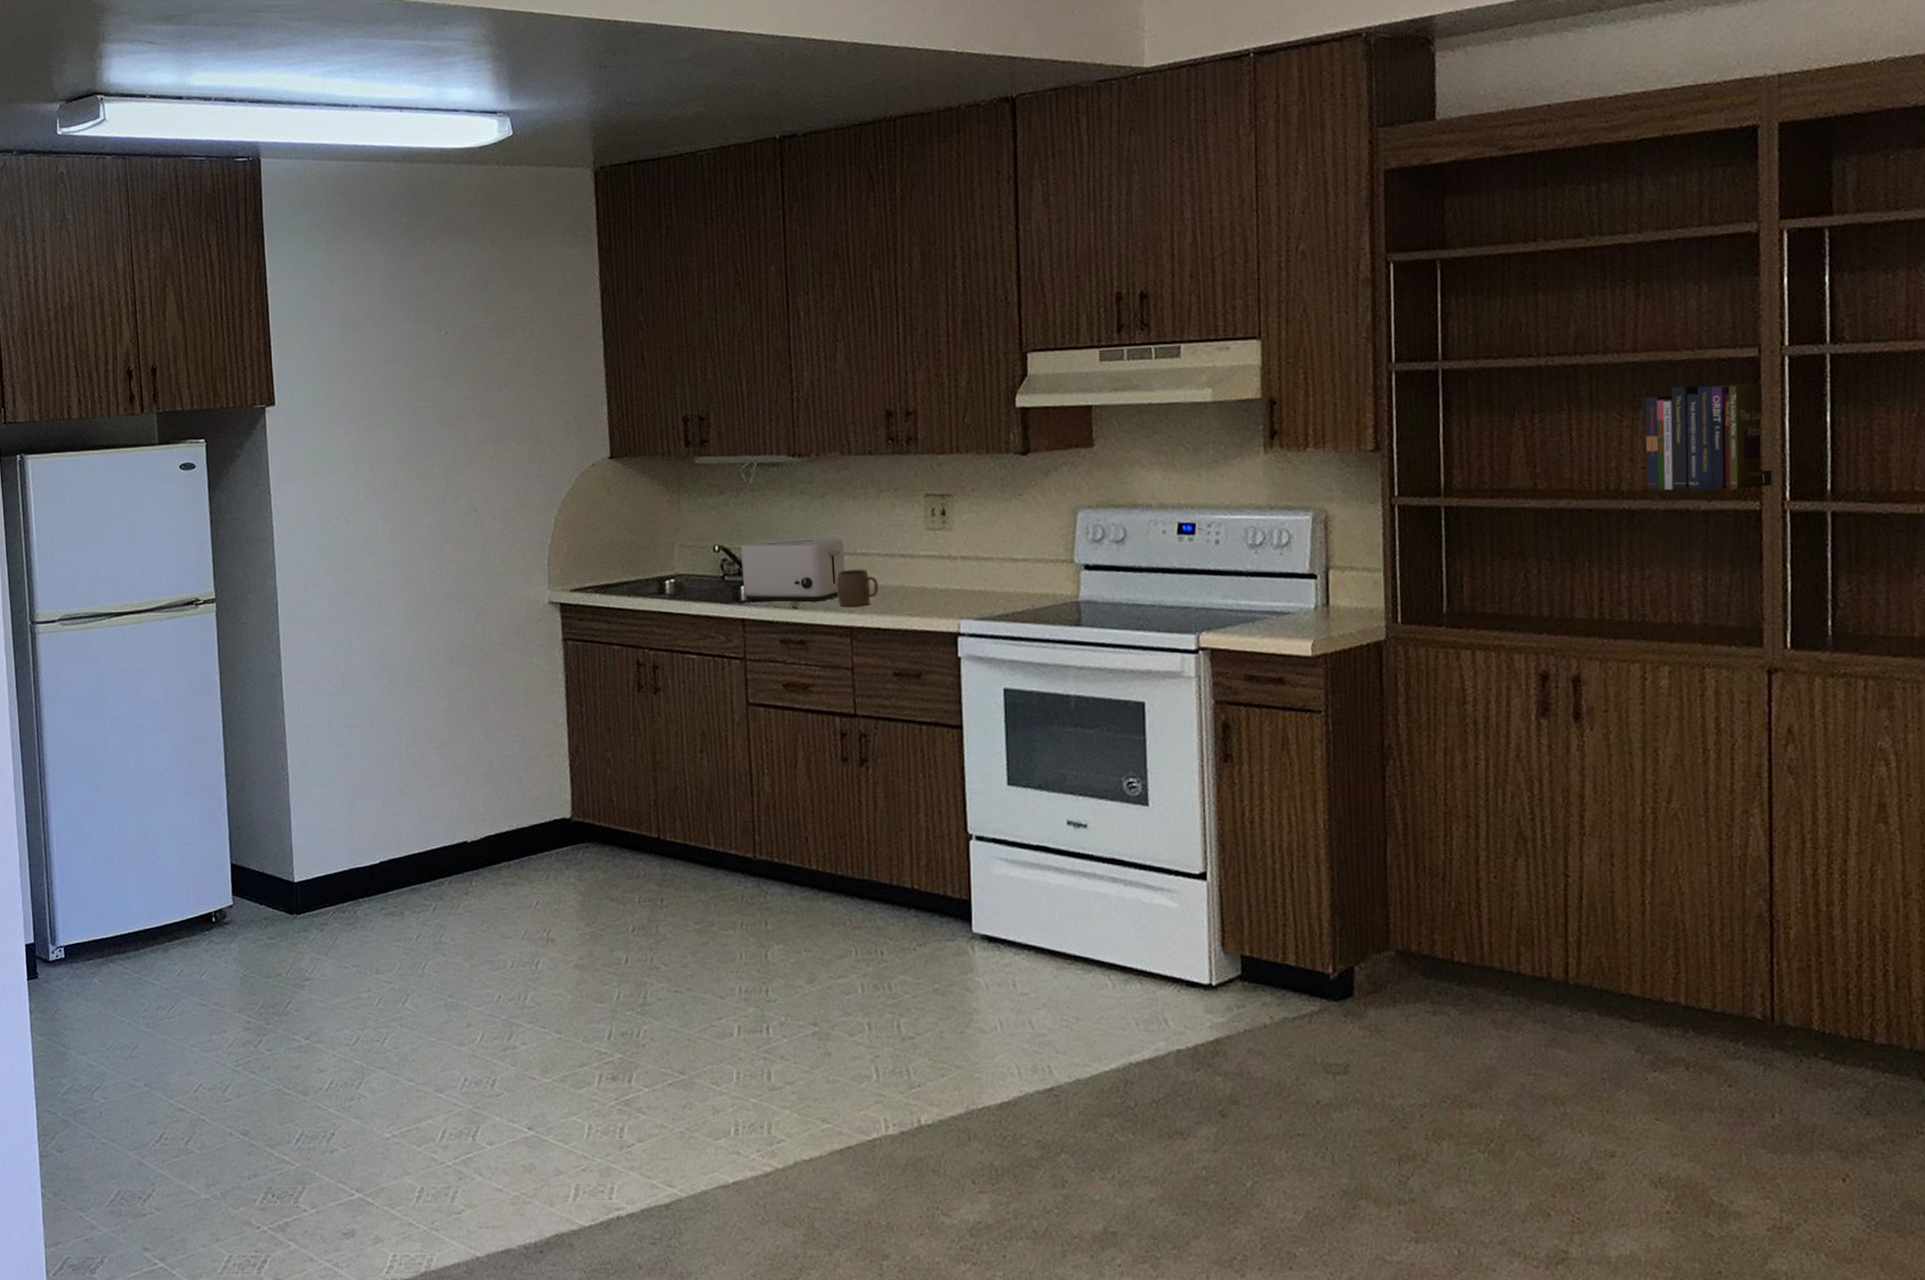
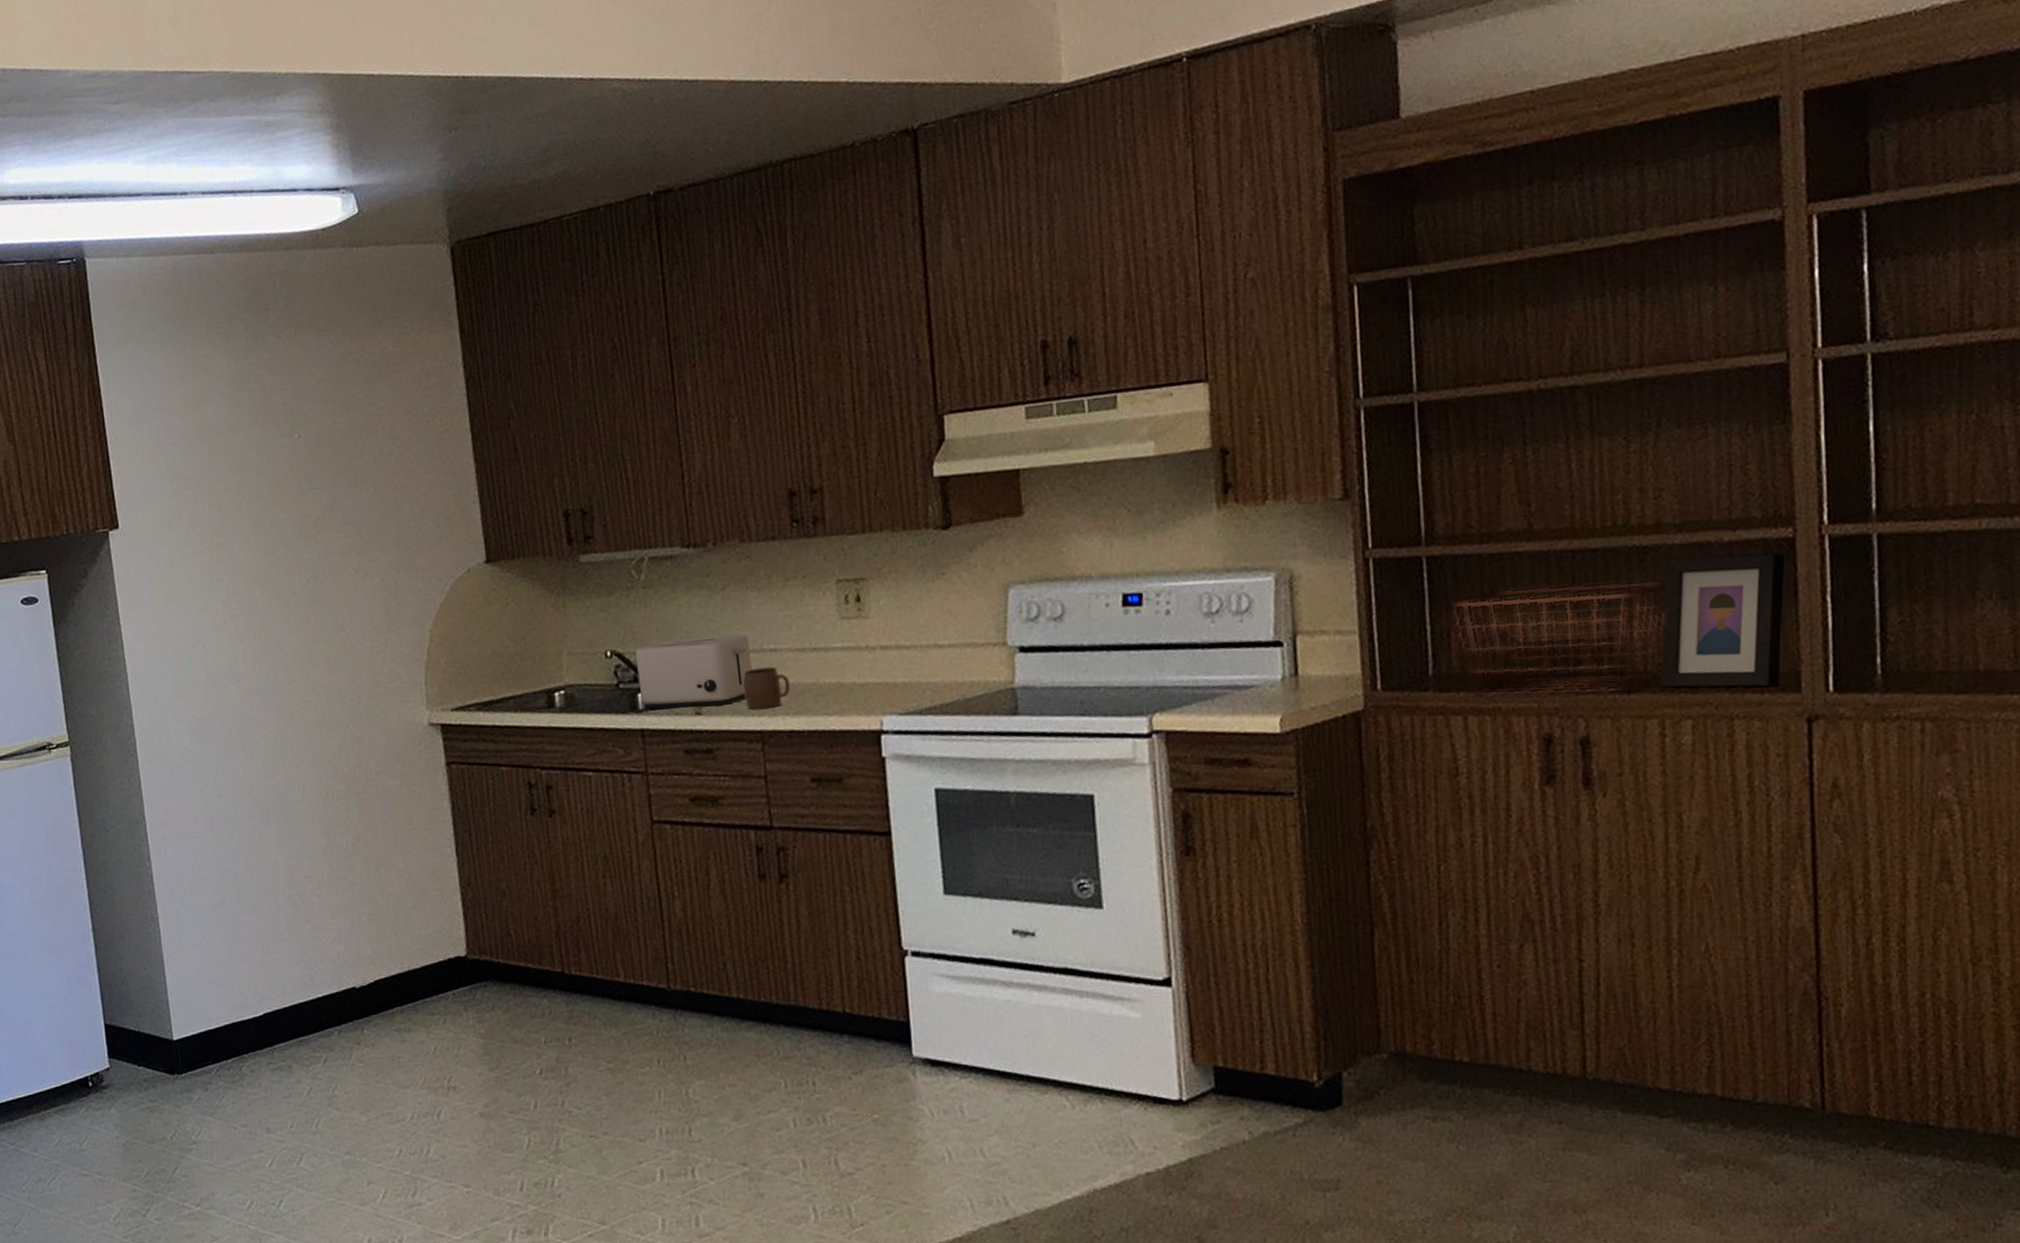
basket: none [1464,540,1651,638] -> present [1450,579,1667,697]
picture frame: none [1643,521,1752,642] -> present [1660,553,1785,689]
books: present [1645,383,1773,491] -> none [1655,393,1808,523]

